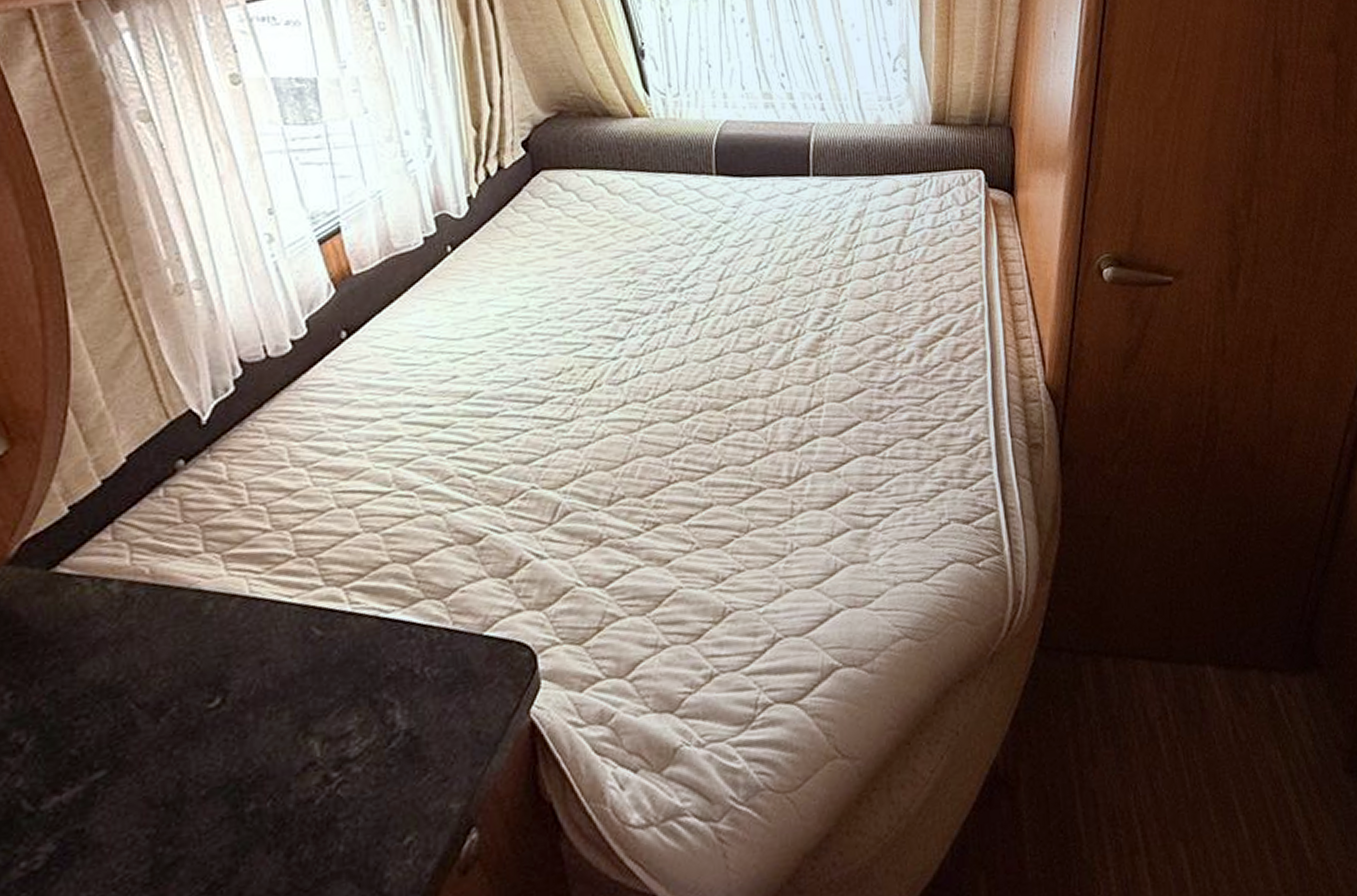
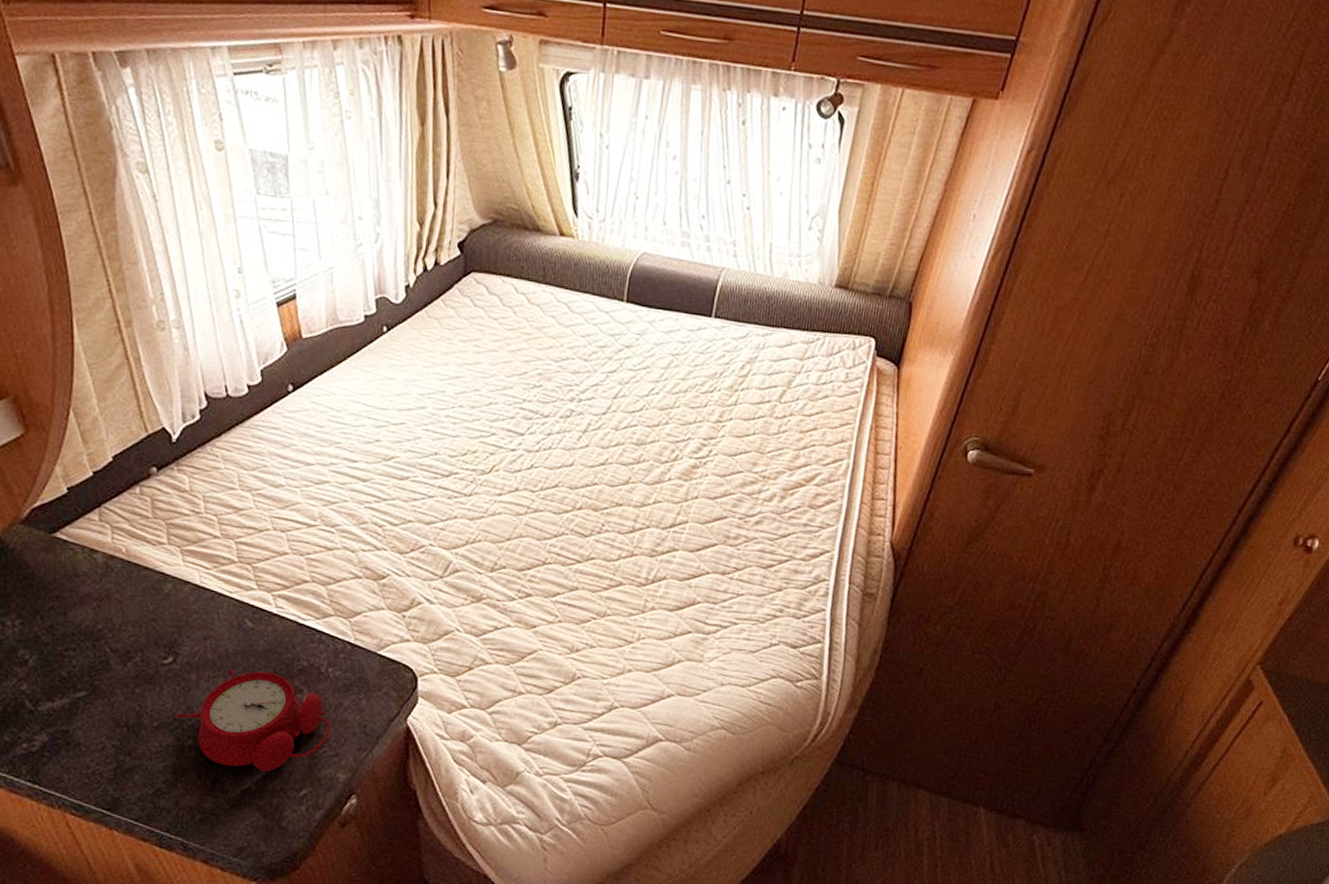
alarm clock: none [232,688,436,829] -> present [177,669,332,772]

